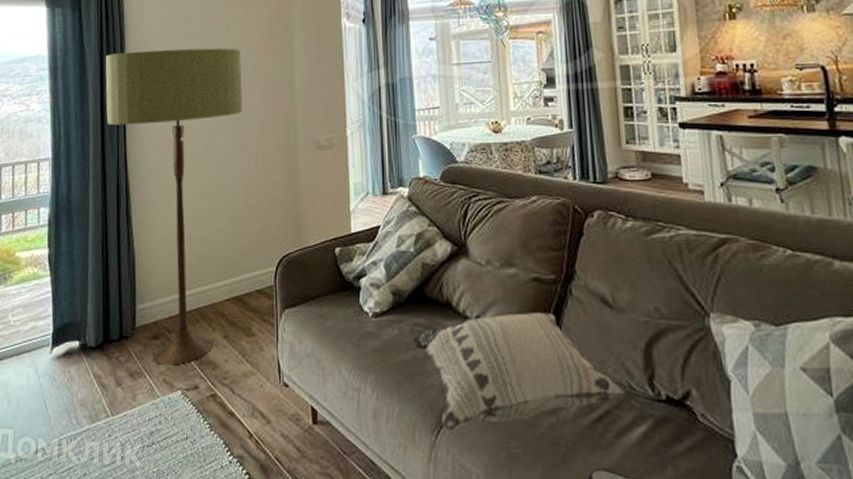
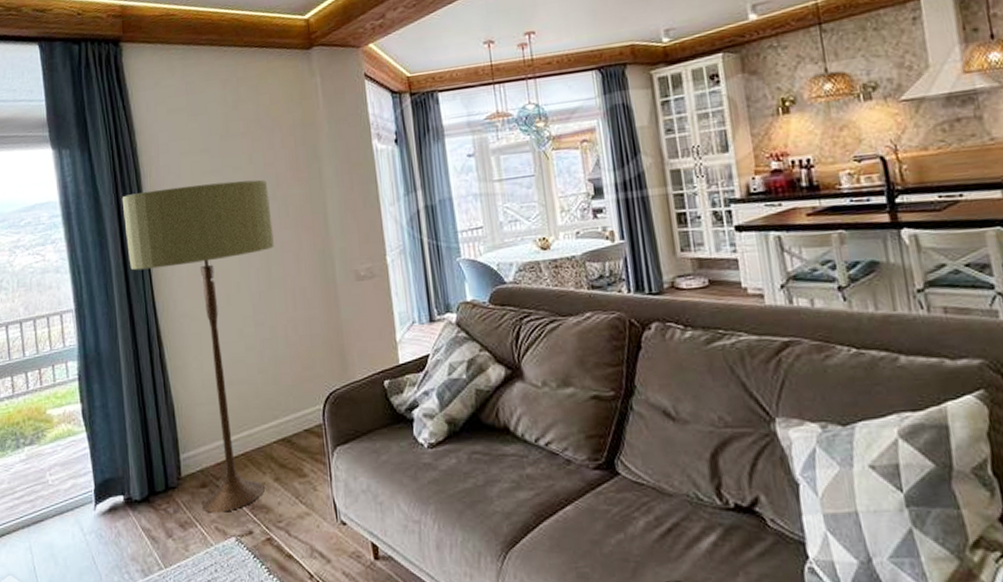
decorative pillow: present [413,313,626,431] -> none [472,430,693,556]

